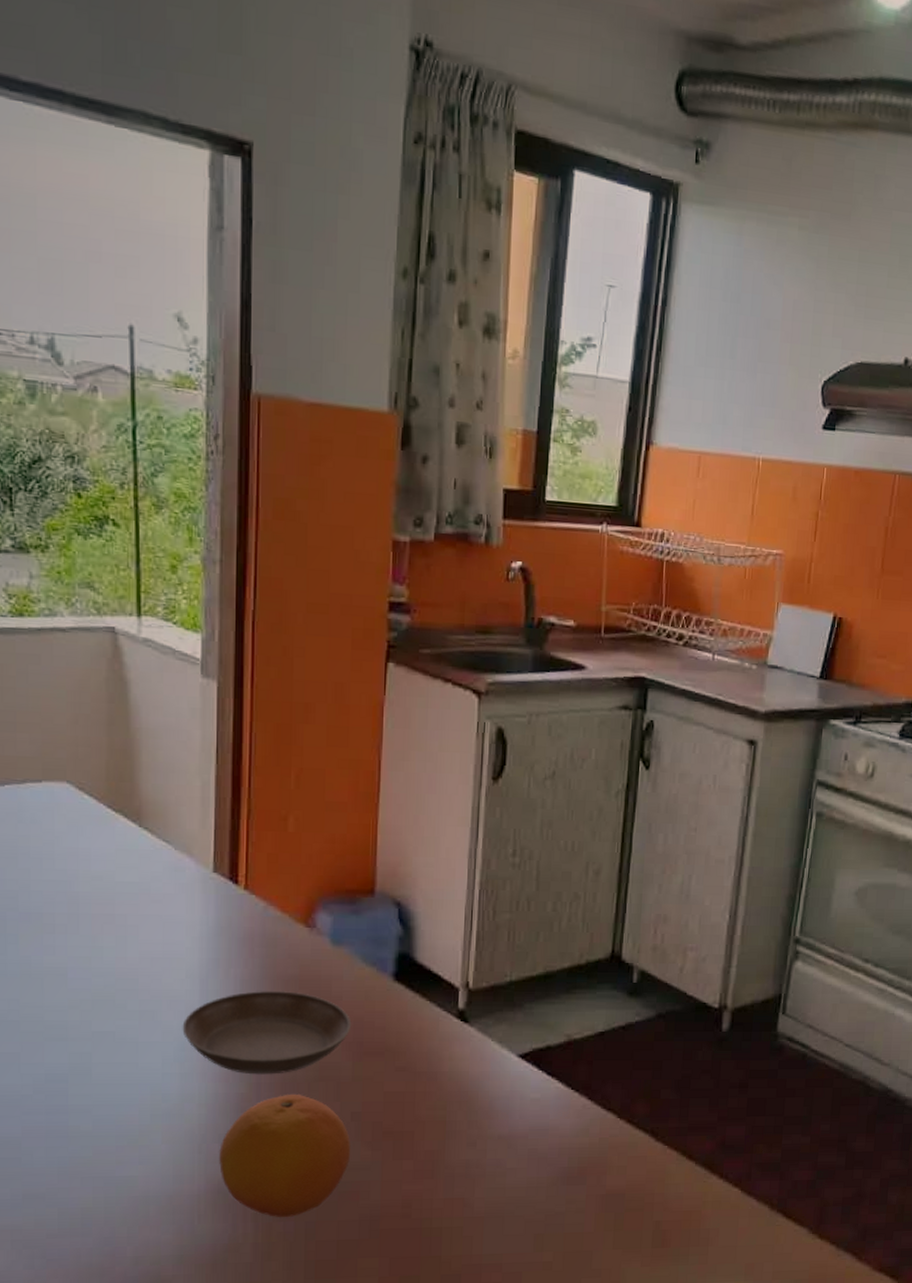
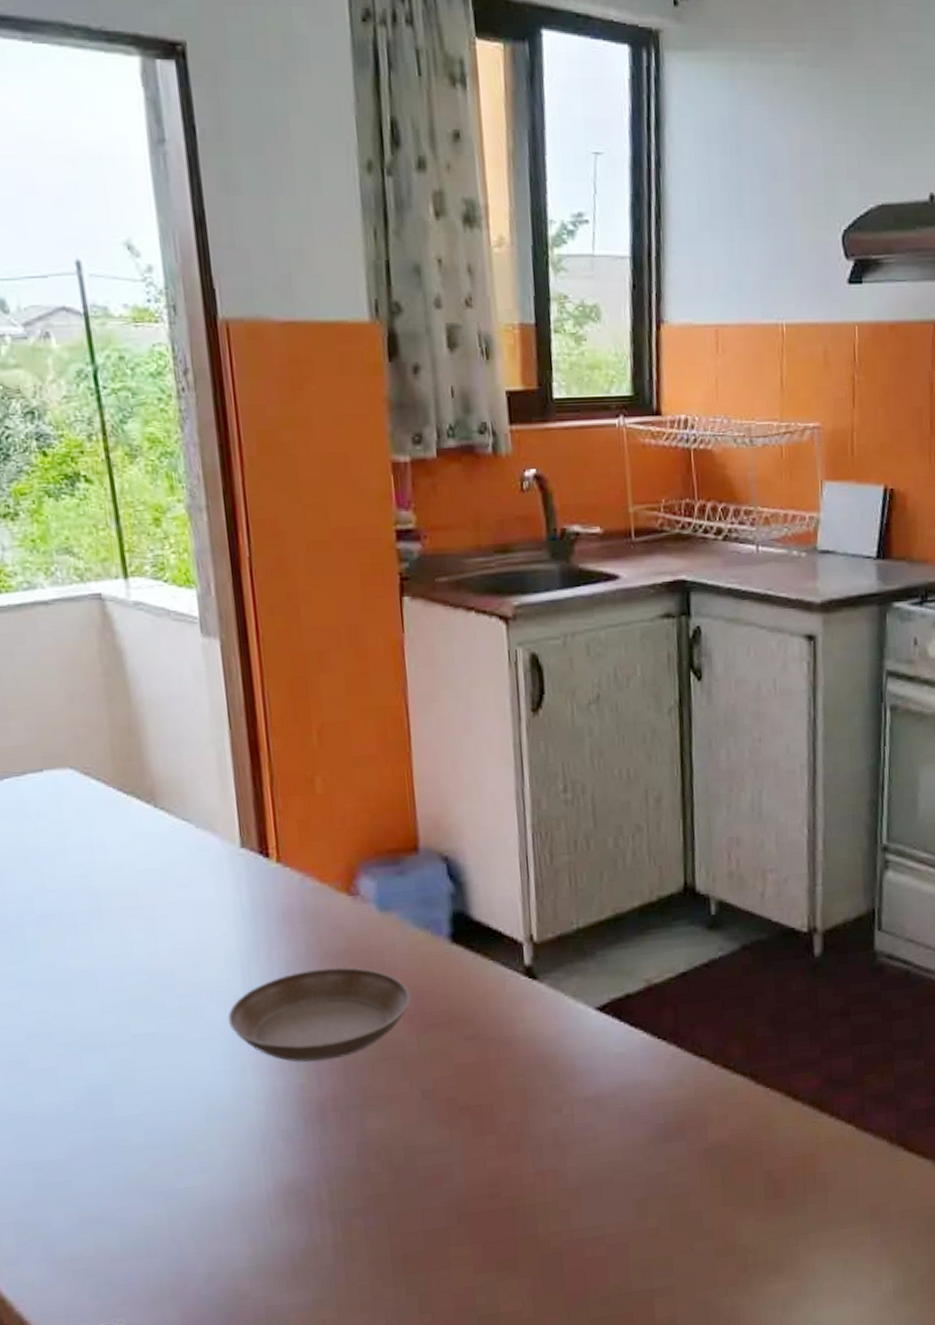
fruit: present [219,1095,351,1217] -> none [284,1078,428,1213]

